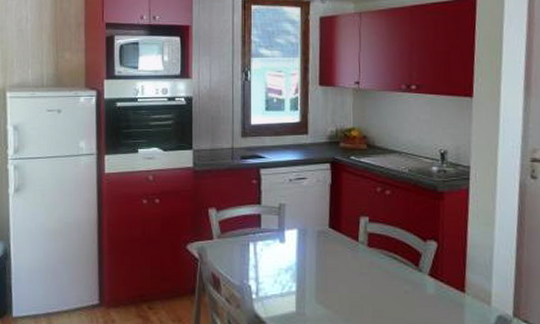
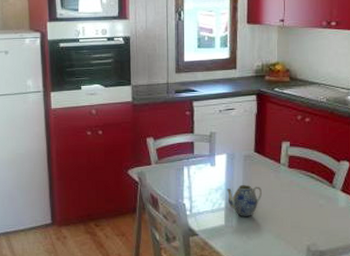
teapot: none [297,264,338,304] -> present [226,184,262,217]

